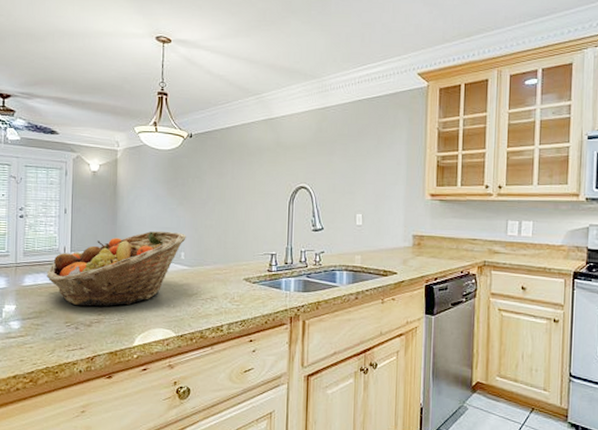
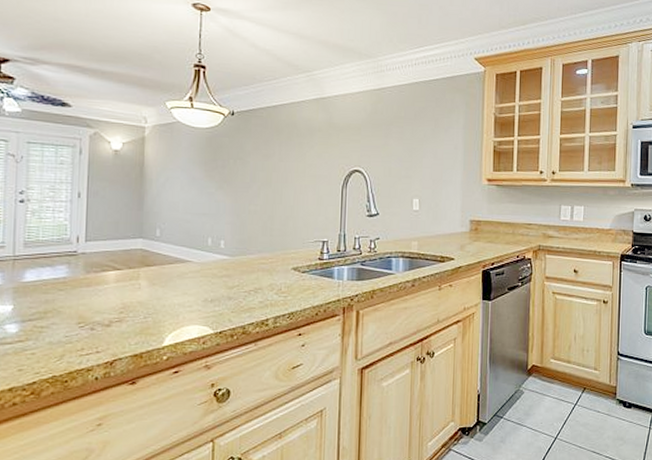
fruit basket: present [47,231,186,306] -> none [54,217,227,304]

